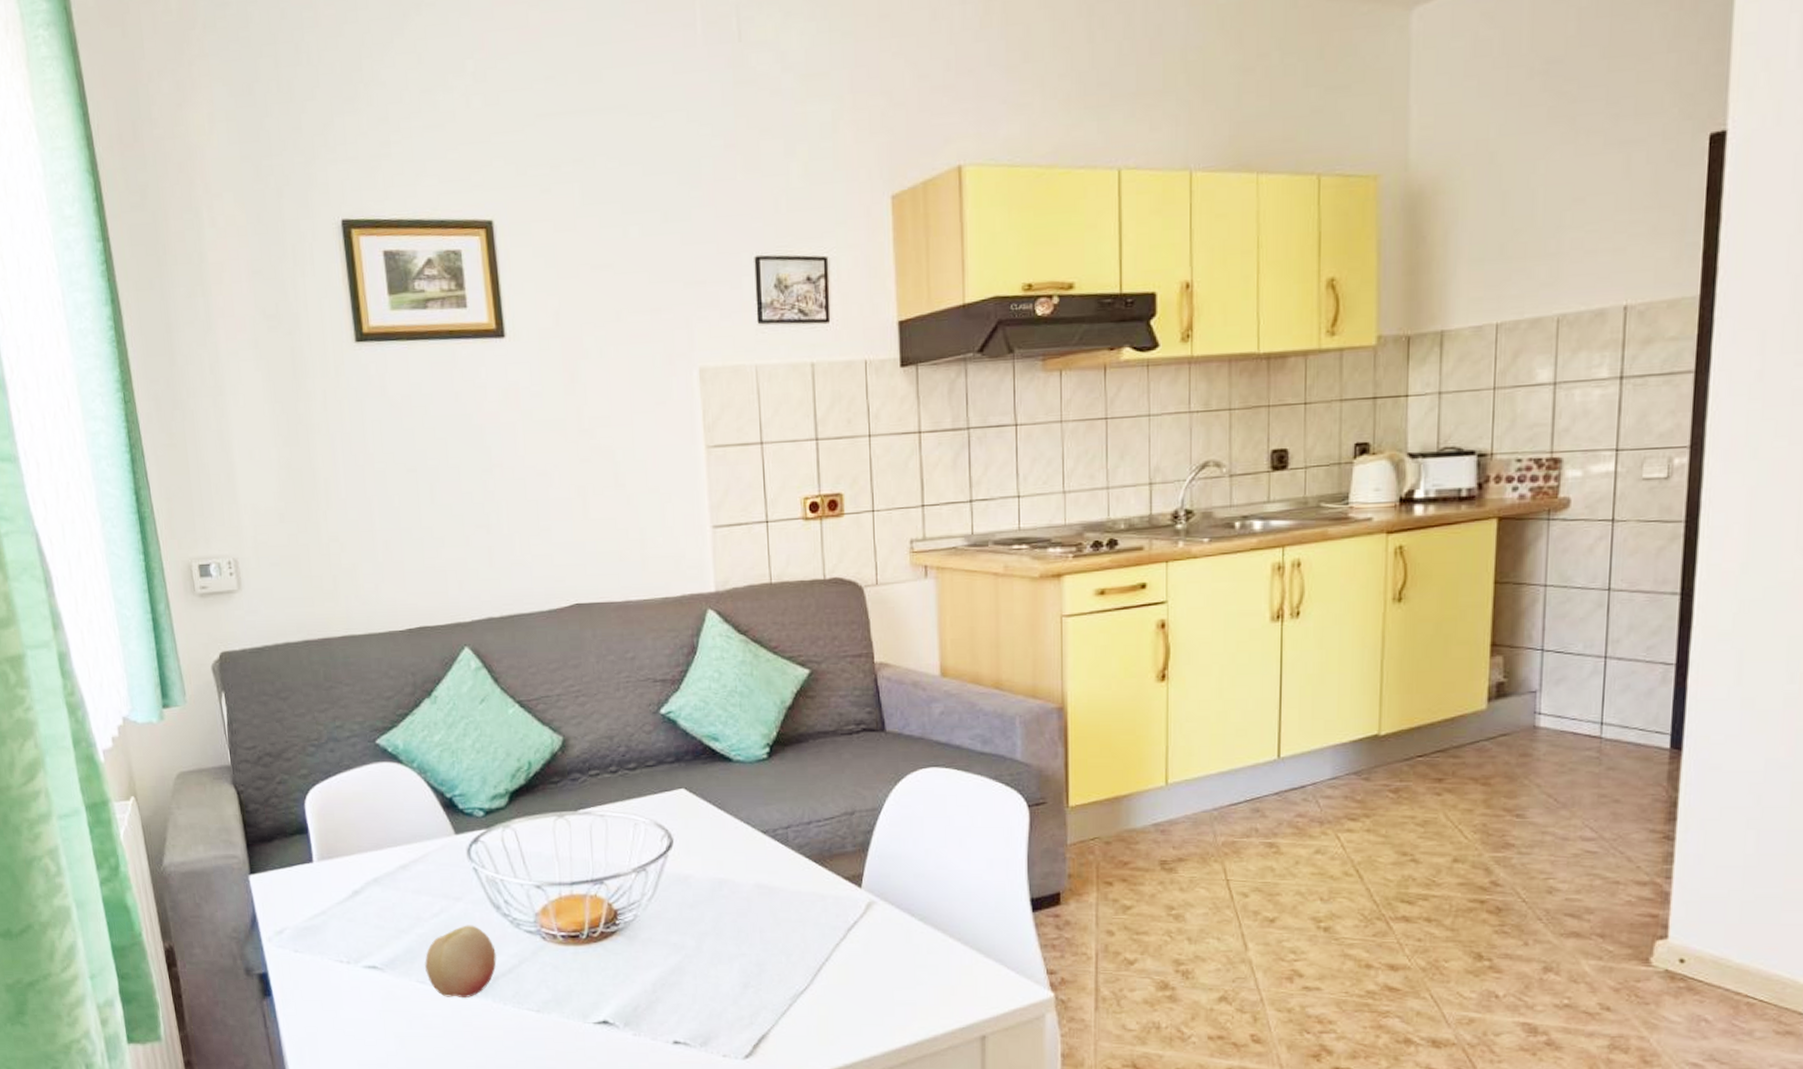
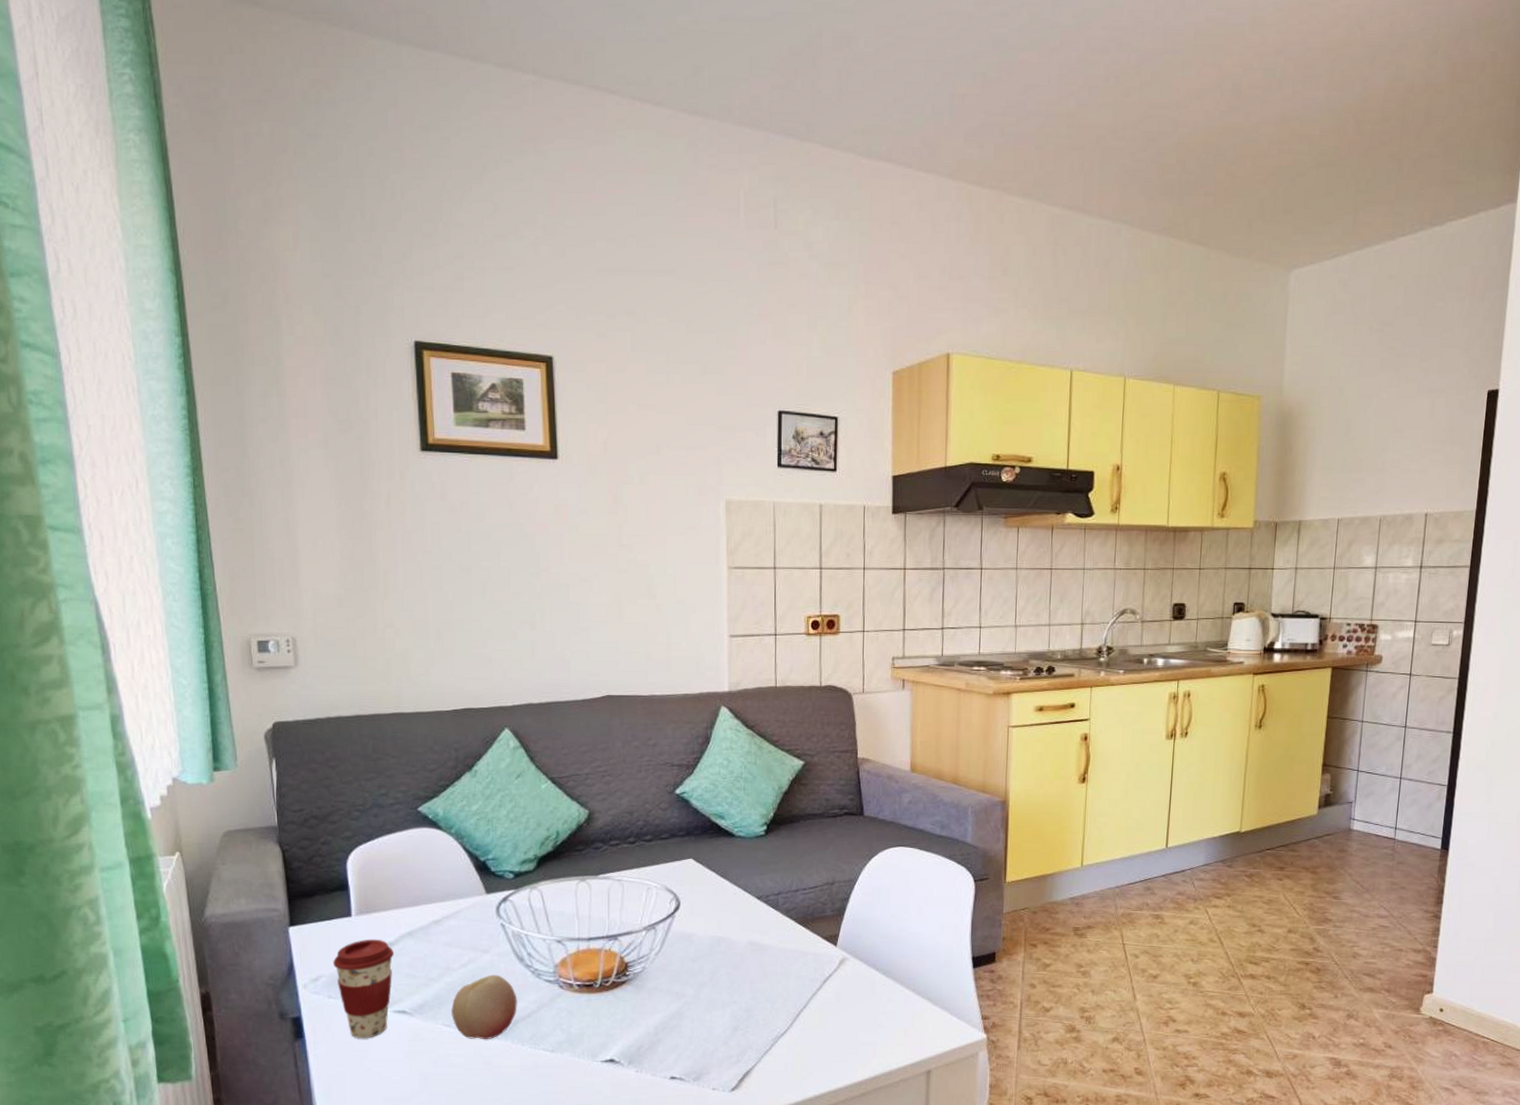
coffee cup: none [297,887,360,997] -> present [333,939,394,1039]

